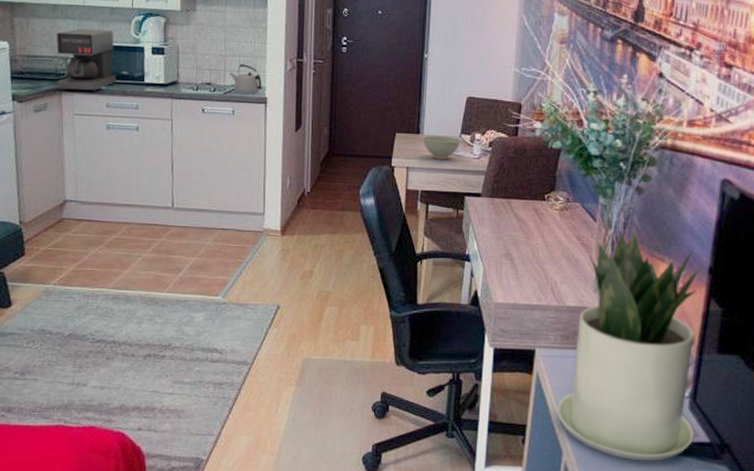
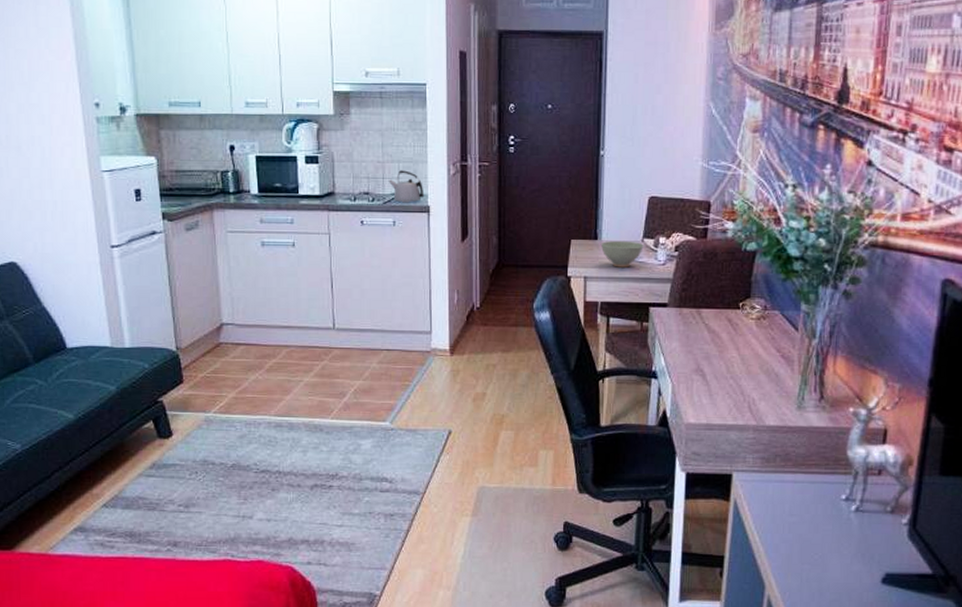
coffee maker: present [56,28,117,92] -> none [204,139,269,207]
planter: present [556,231,706,461] -> none [756,340,925,595]

